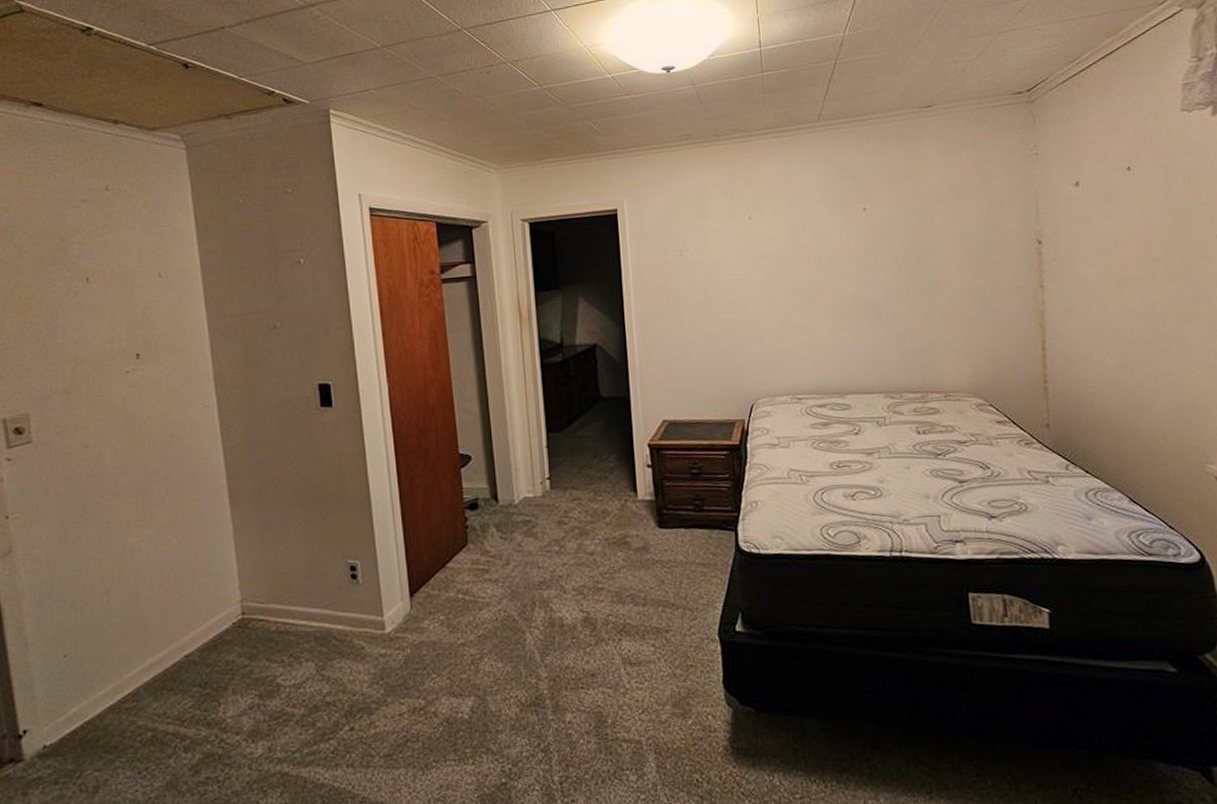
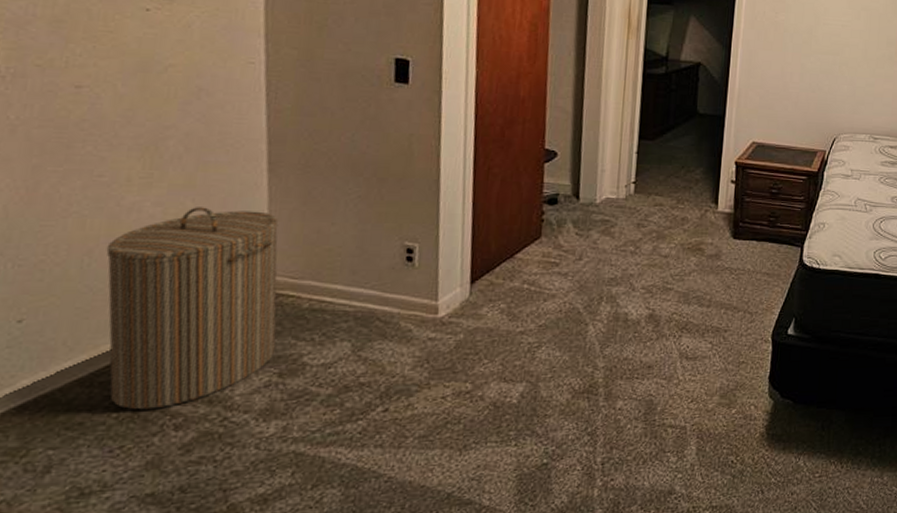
laundry hamper: none [119,542,254,734] -> present [106,207,279,410]

